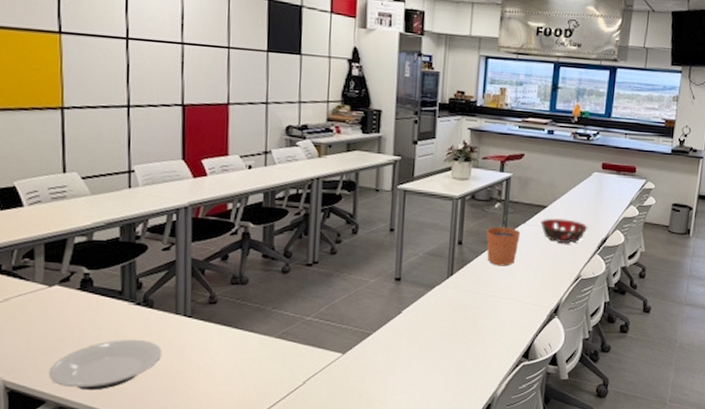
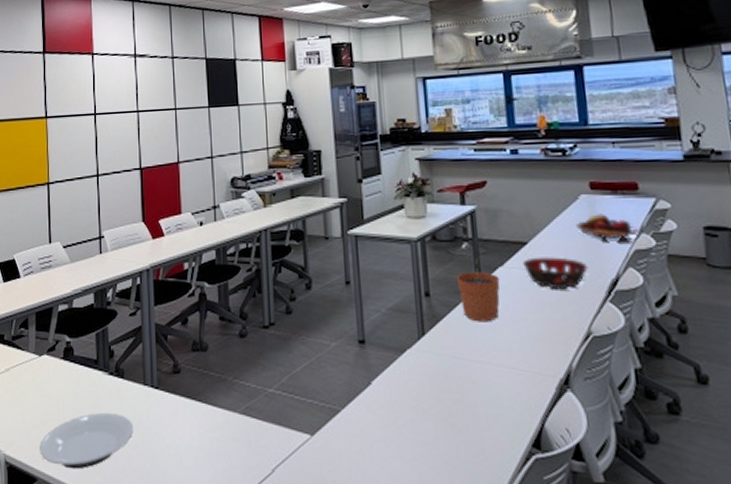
fruit basket: none [586,188,630,211] -> present [576,214,640,242]

